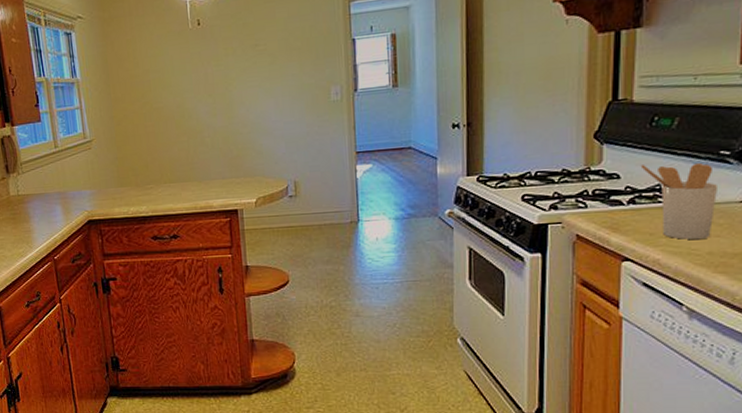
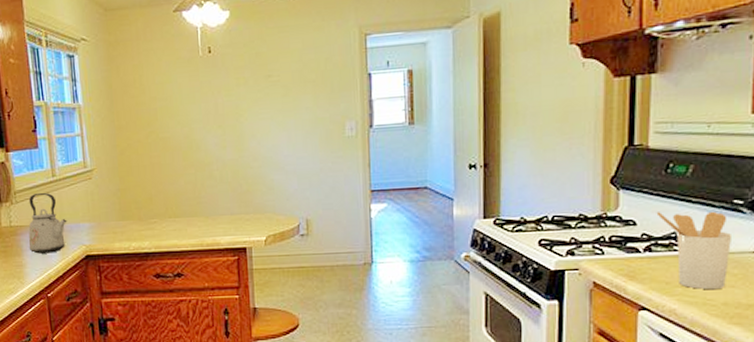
kettle: none [34,163,70,220] -> present [28,192,67,254]

